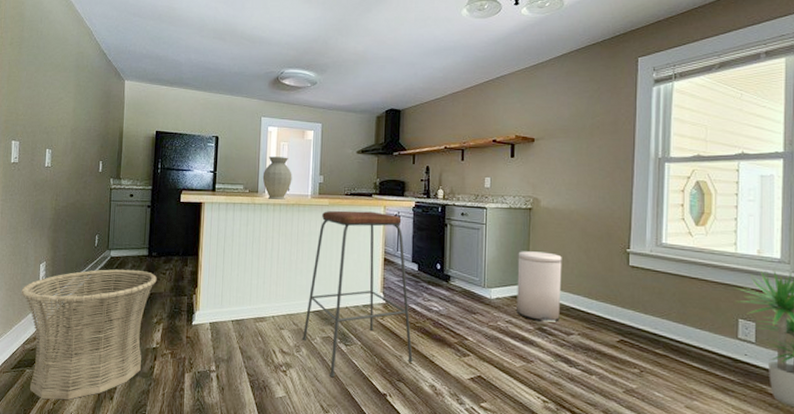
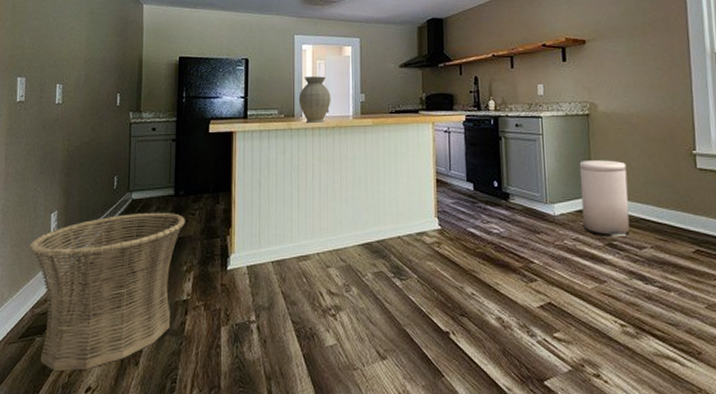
bar stool: present [301,210,413,378] -> none [351,129,475,318]

